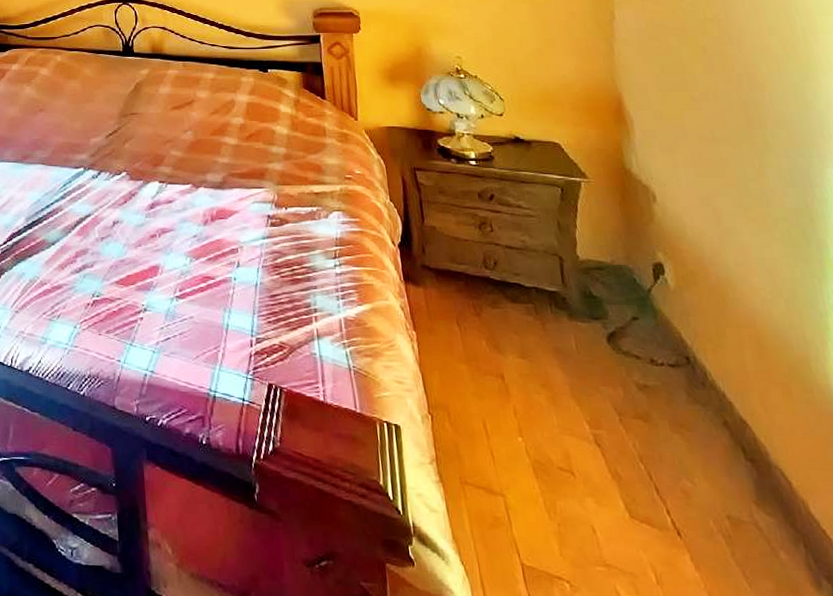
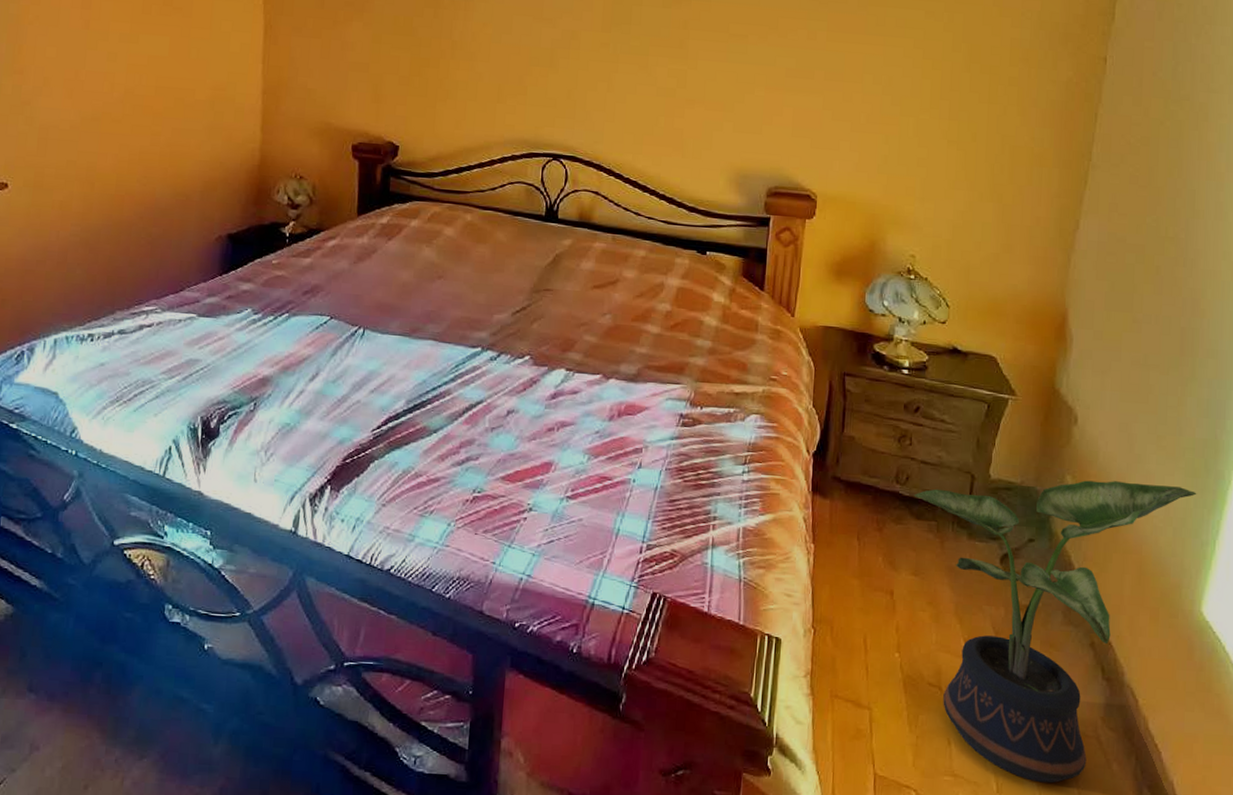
potted plant: none [505,255,802,574] -> present [914,480,1197,784]

